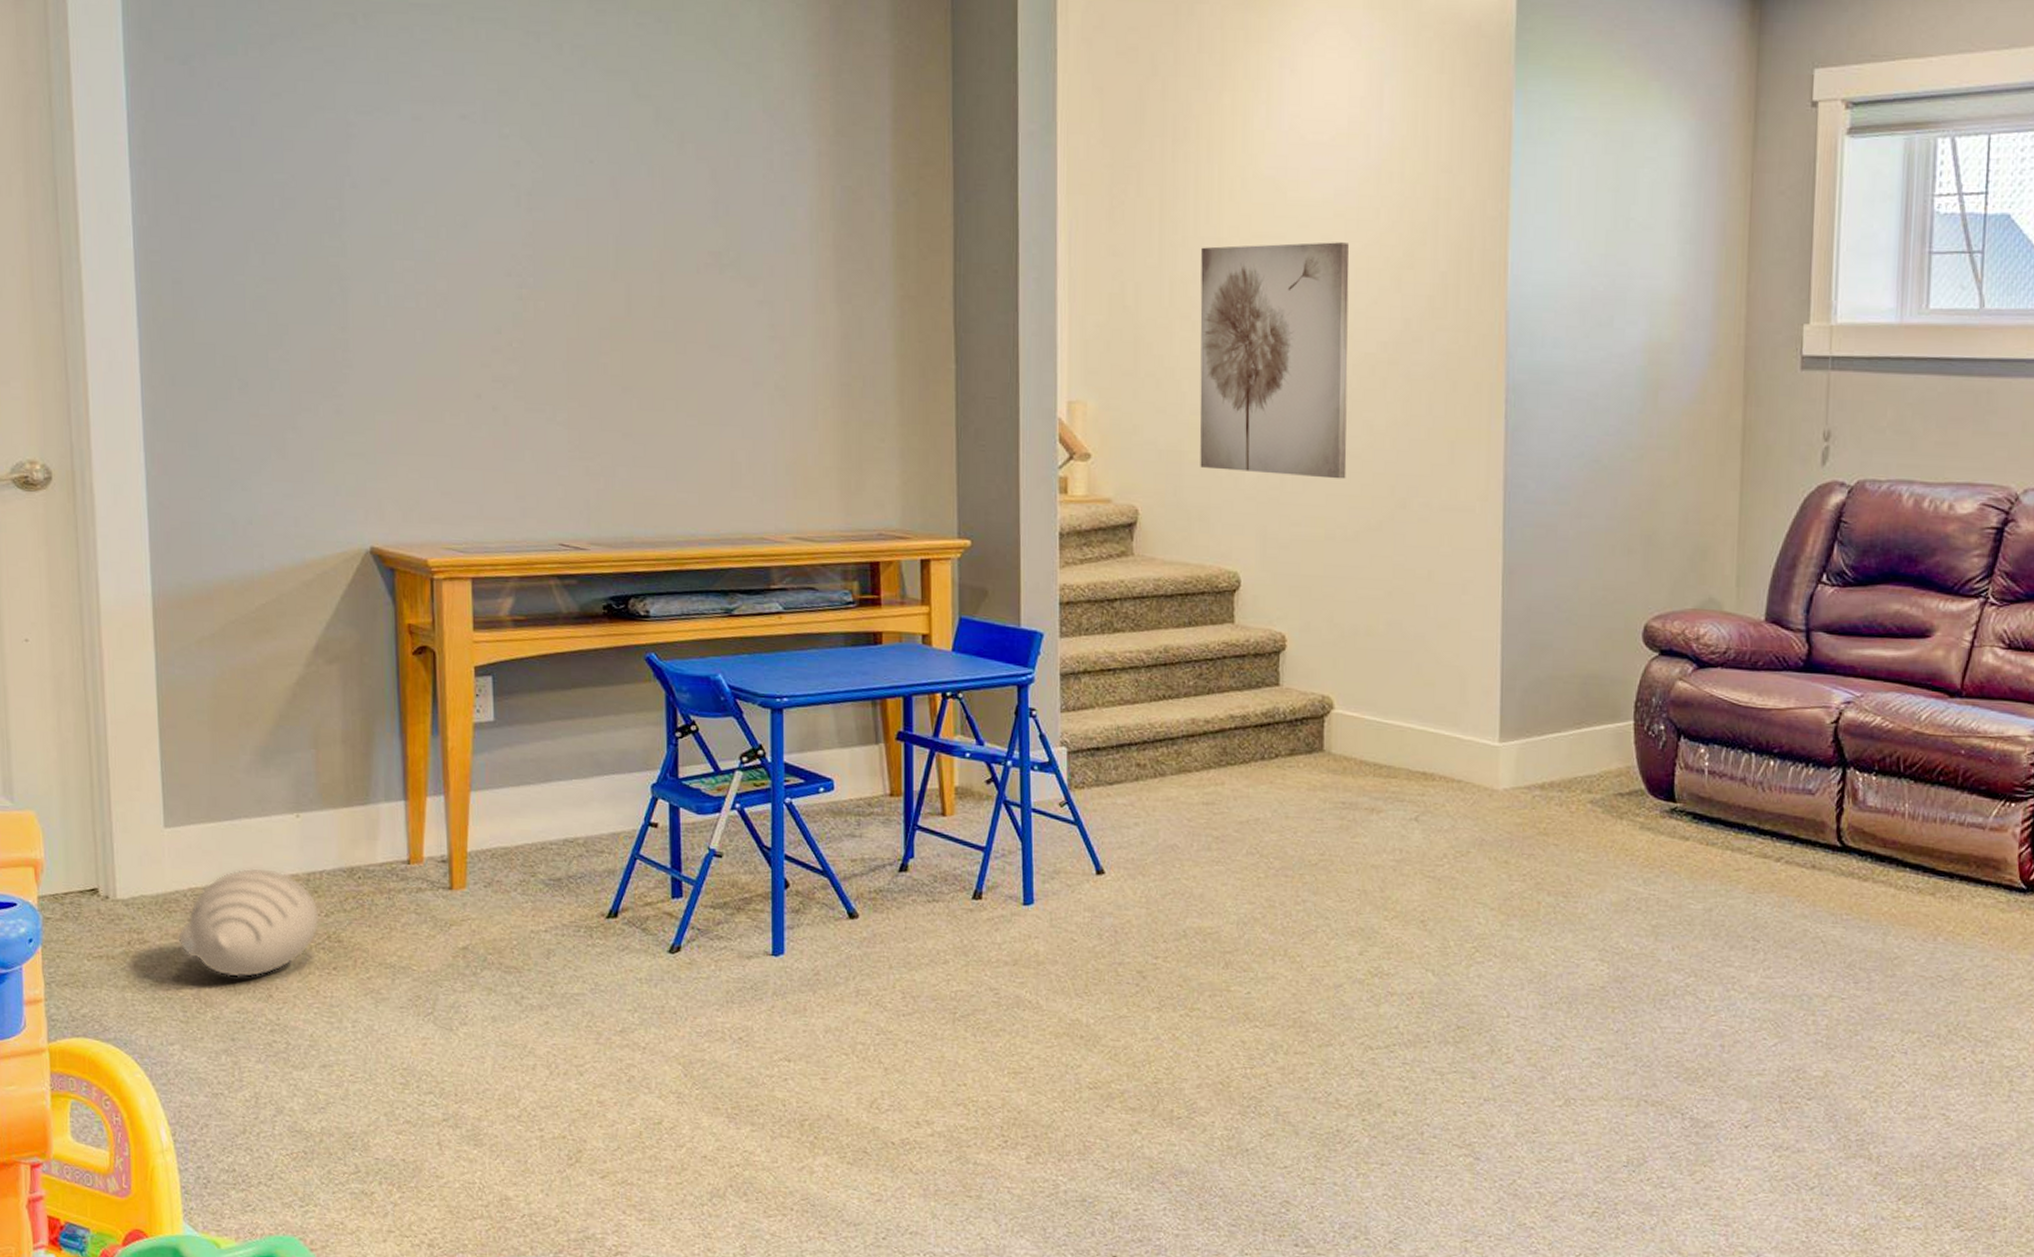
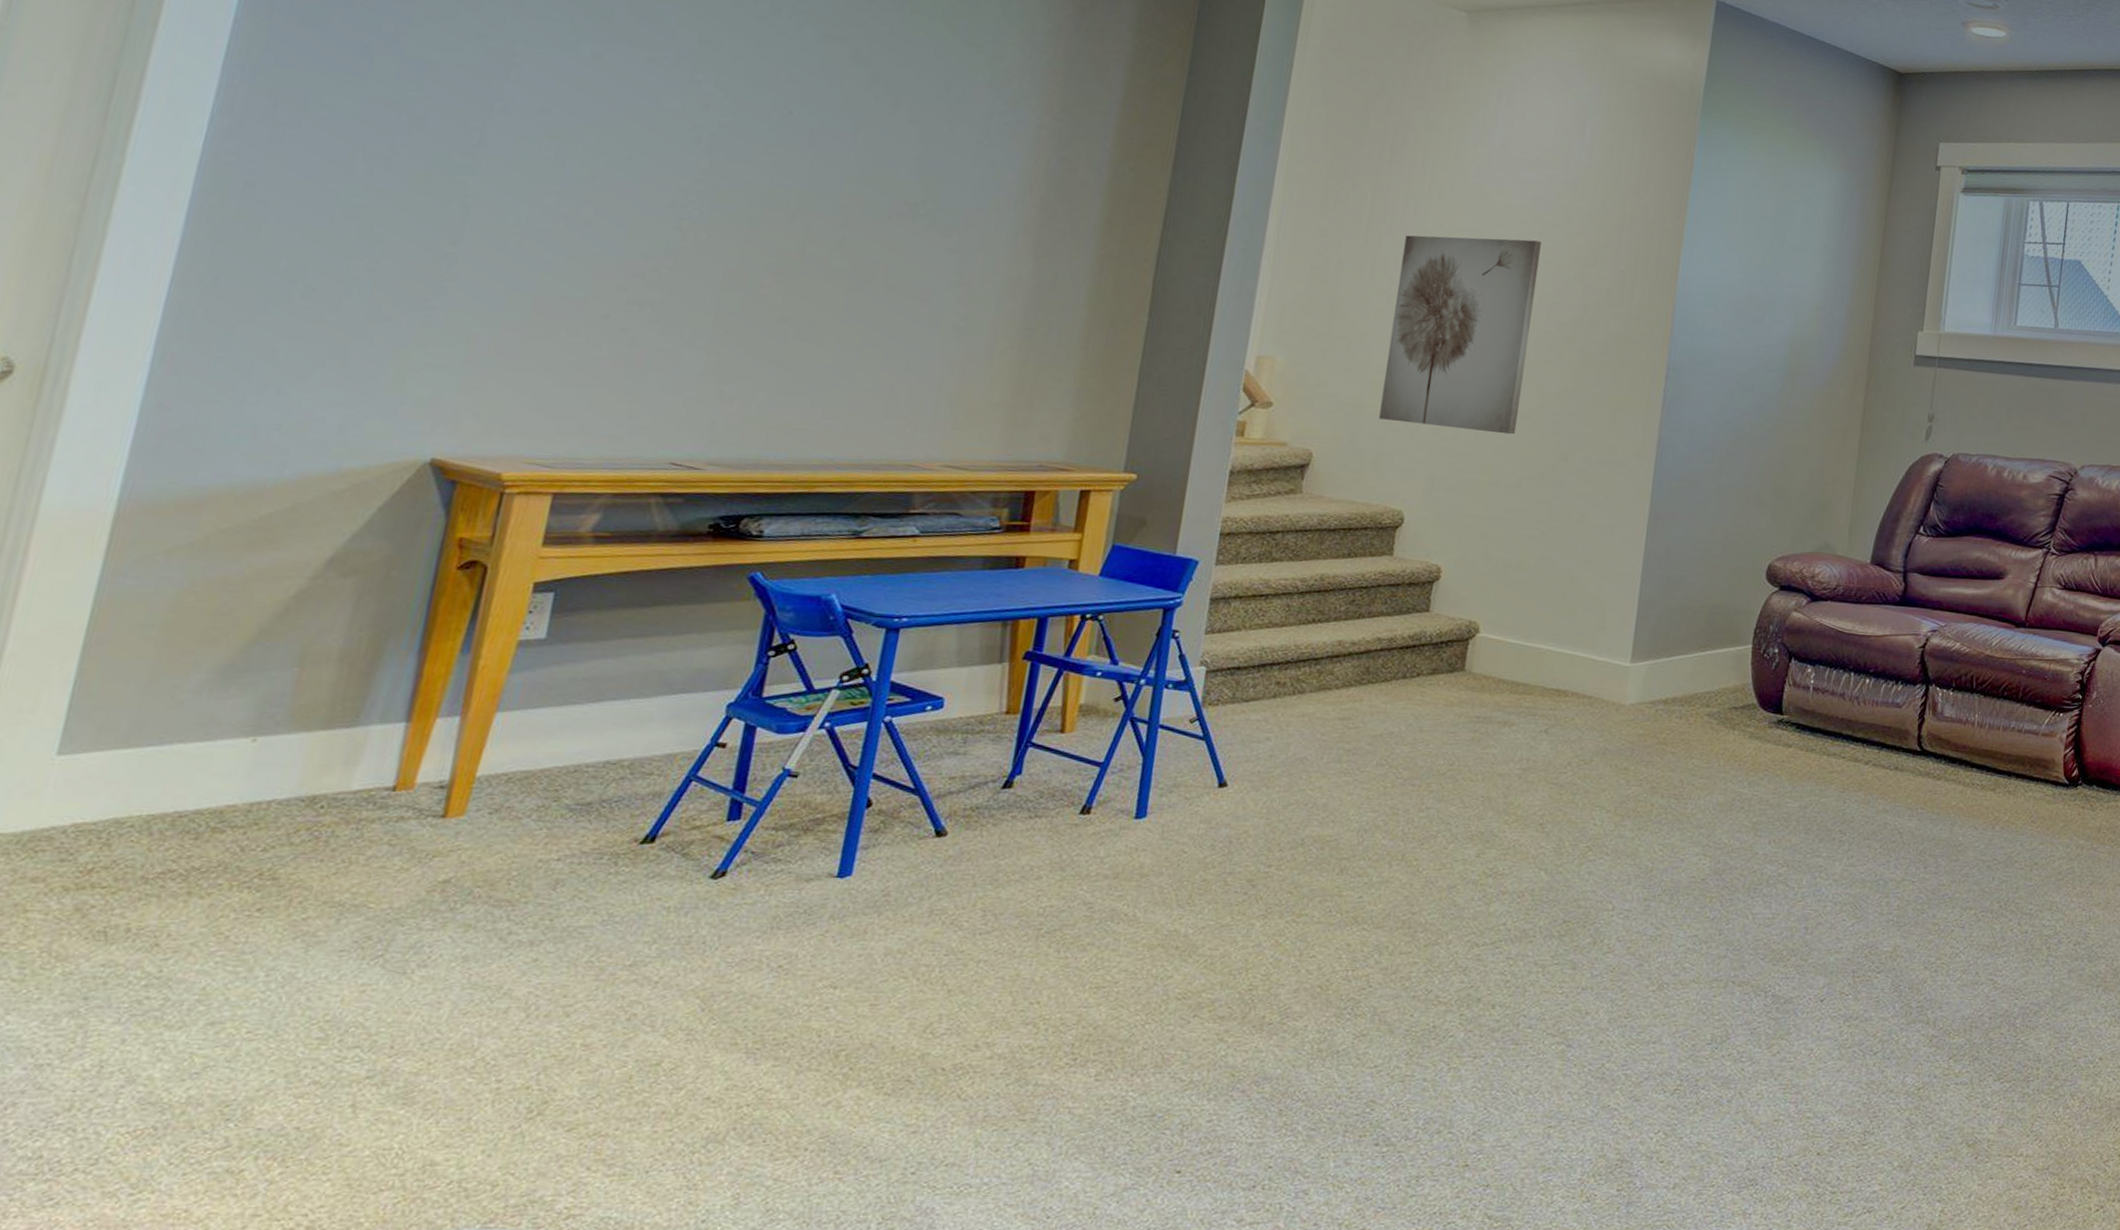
plush toy: present [177,867,320,978] -> none [36,798,256,925]

